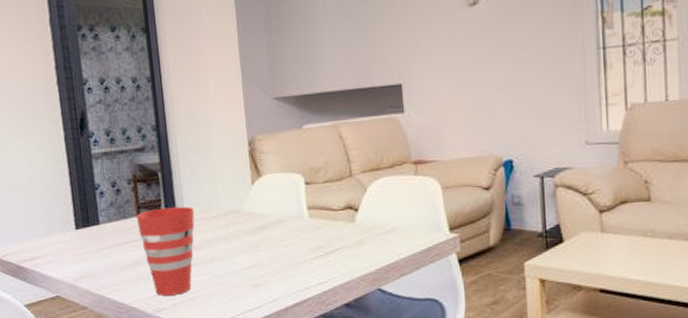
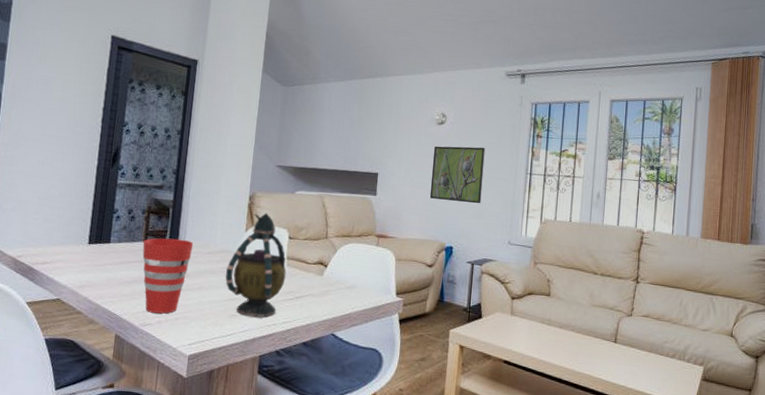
teapot: none [238,158,311,284] -> present [225,213,286,318]
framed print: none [468,24,542,104] -> present [429,146,485,204]

